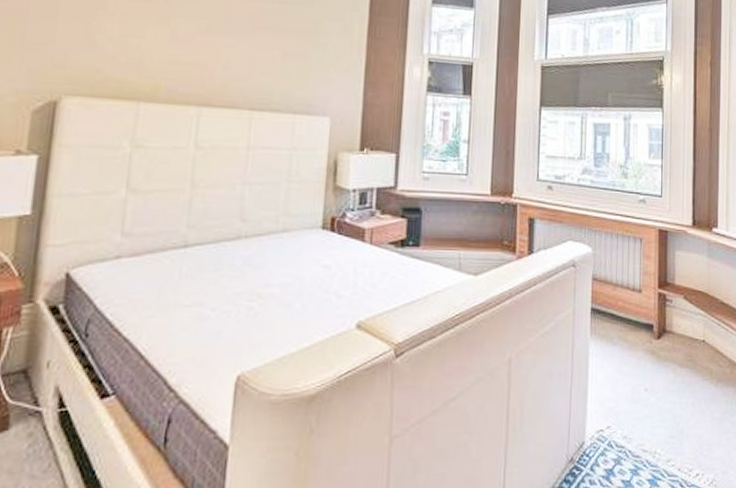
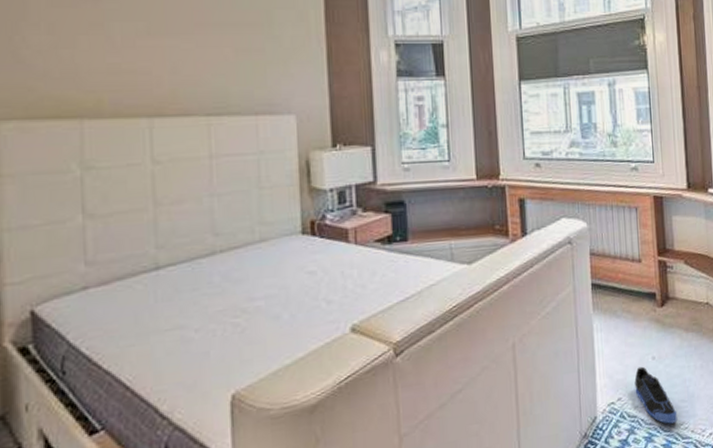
sneaker: none [625,397,665,459] -> present [634,366,678,424]

